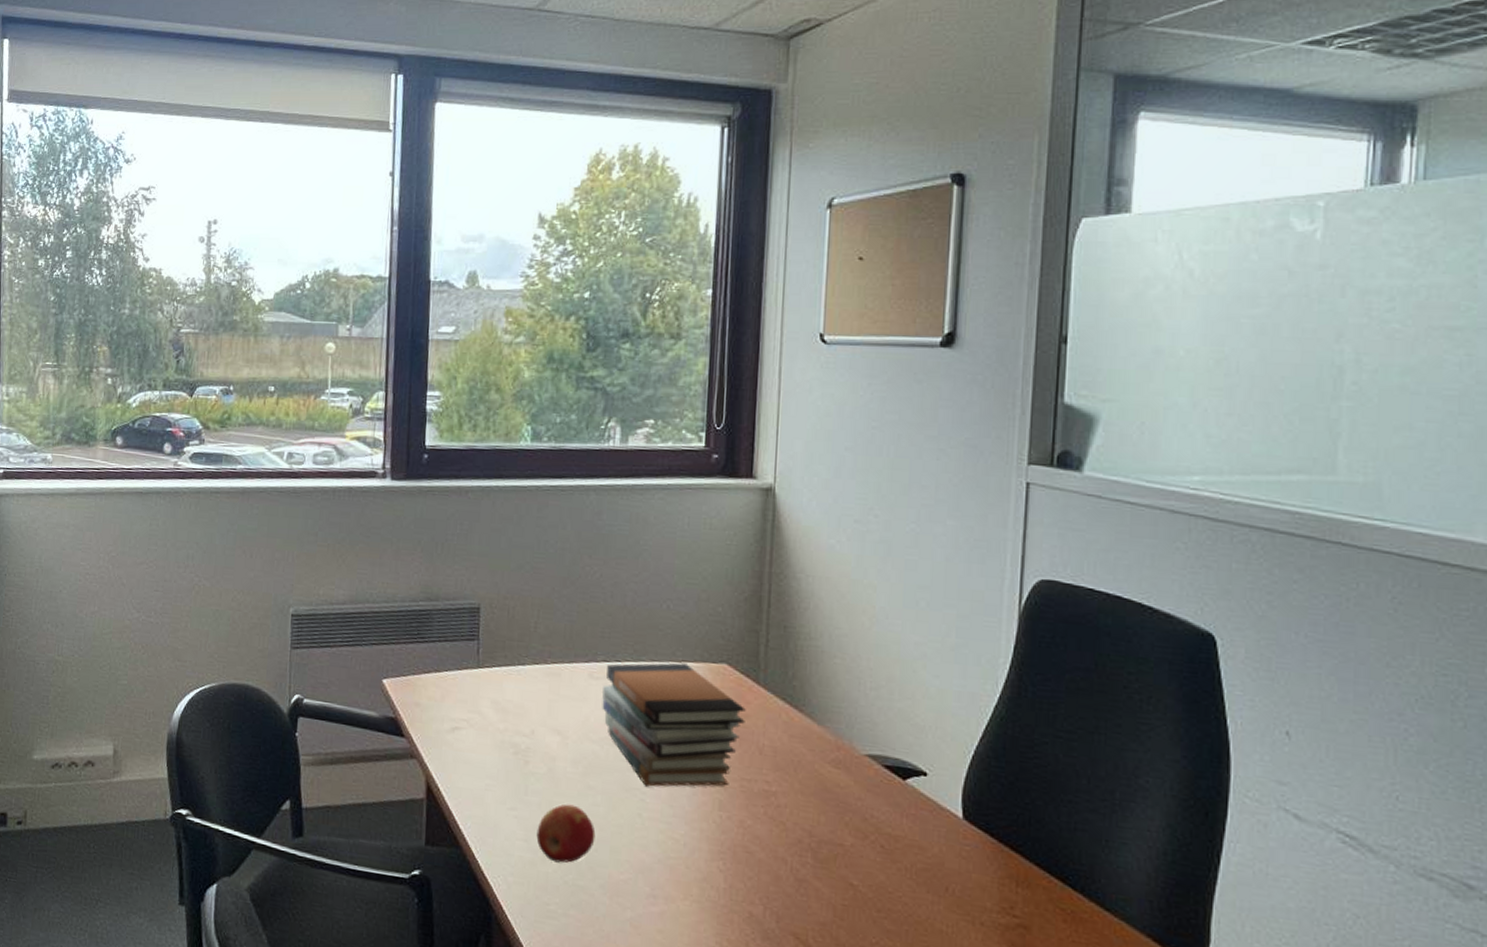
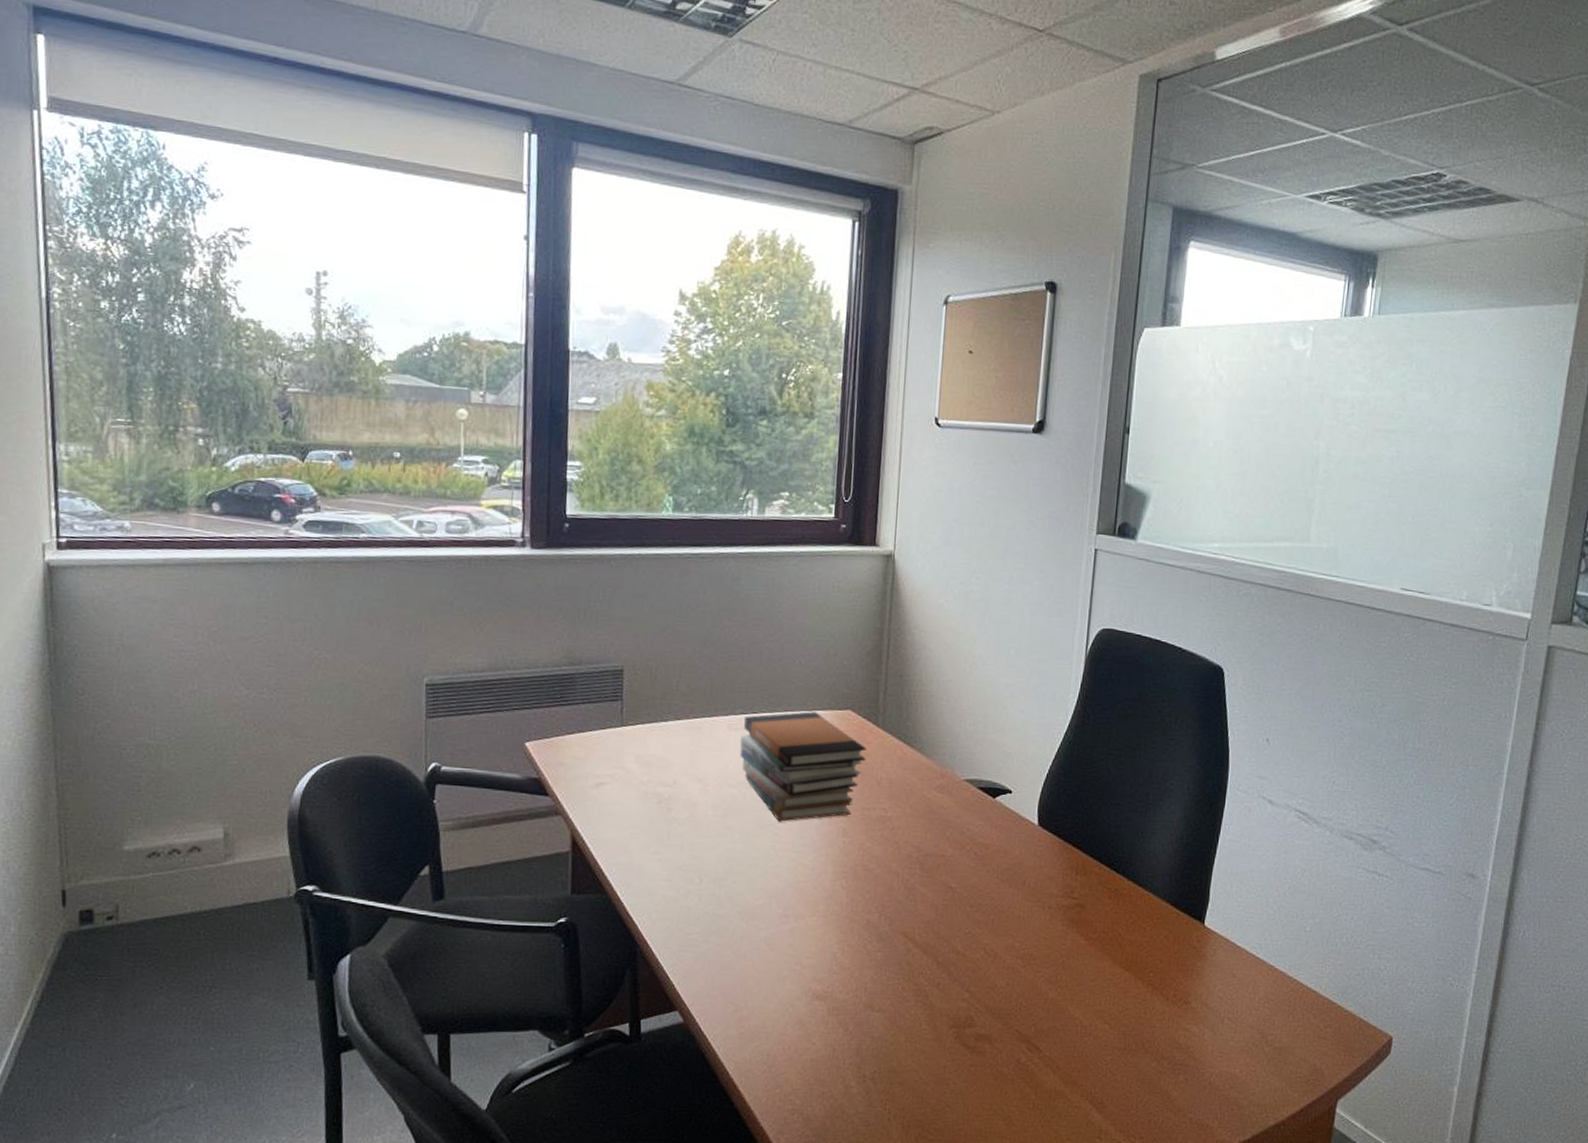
apple: present [536,804,596,863] -> none [679,844,734,897]

